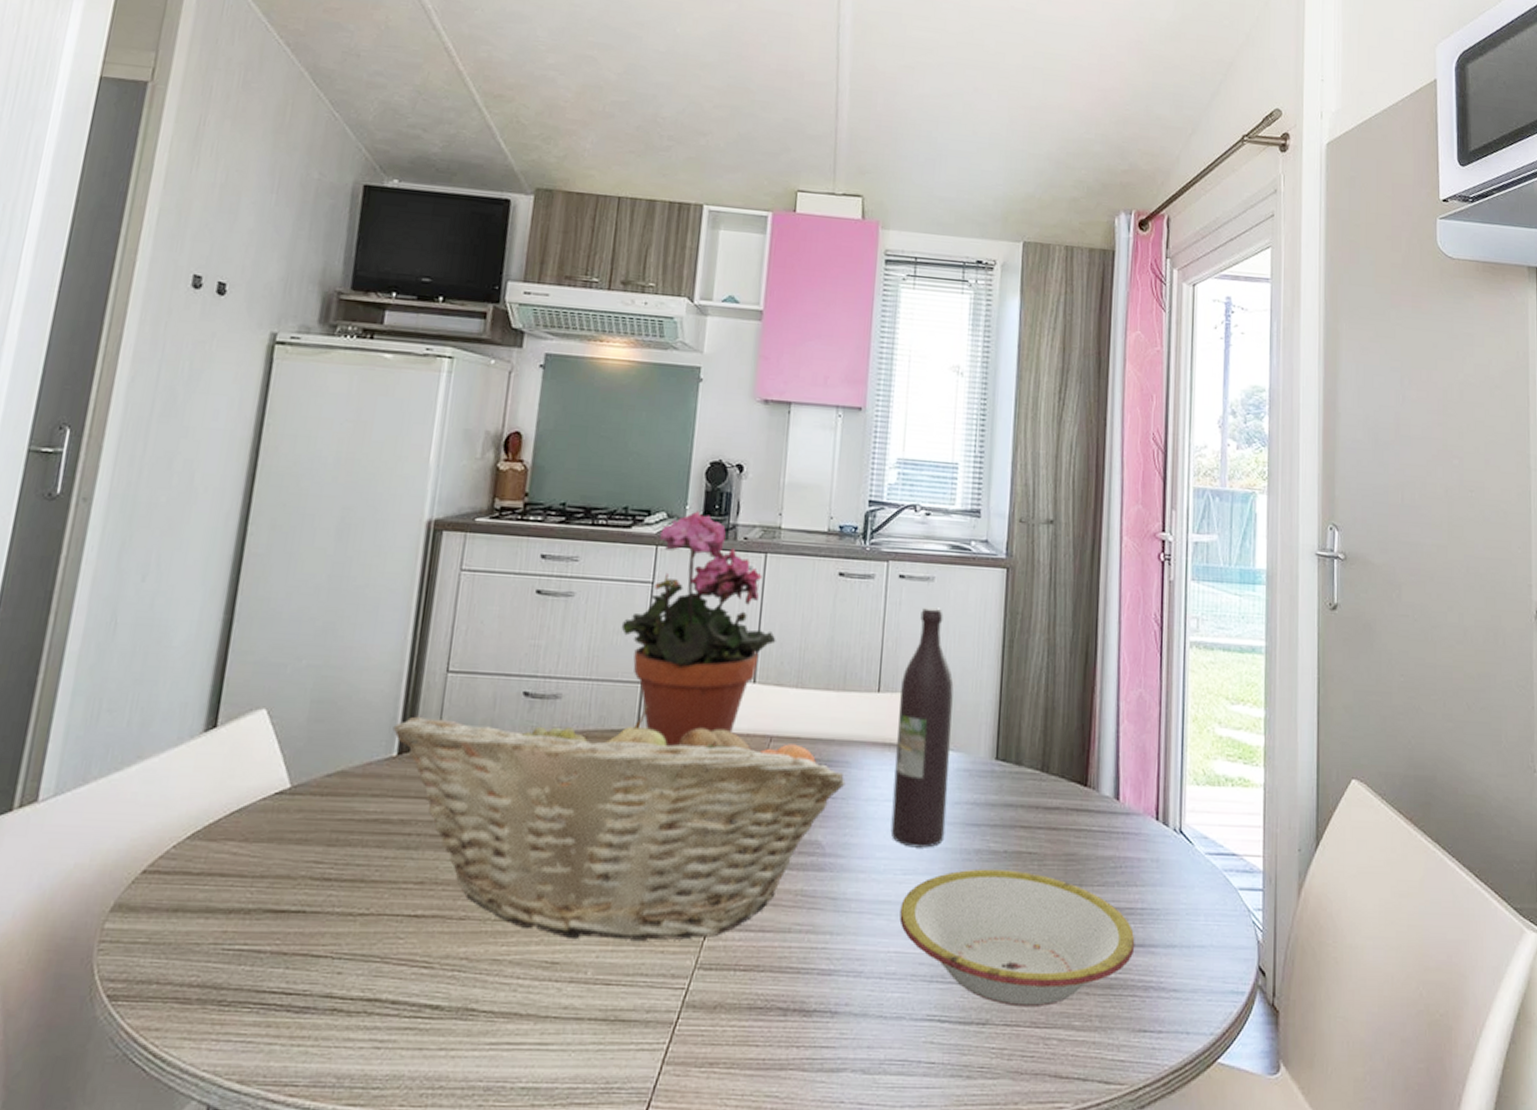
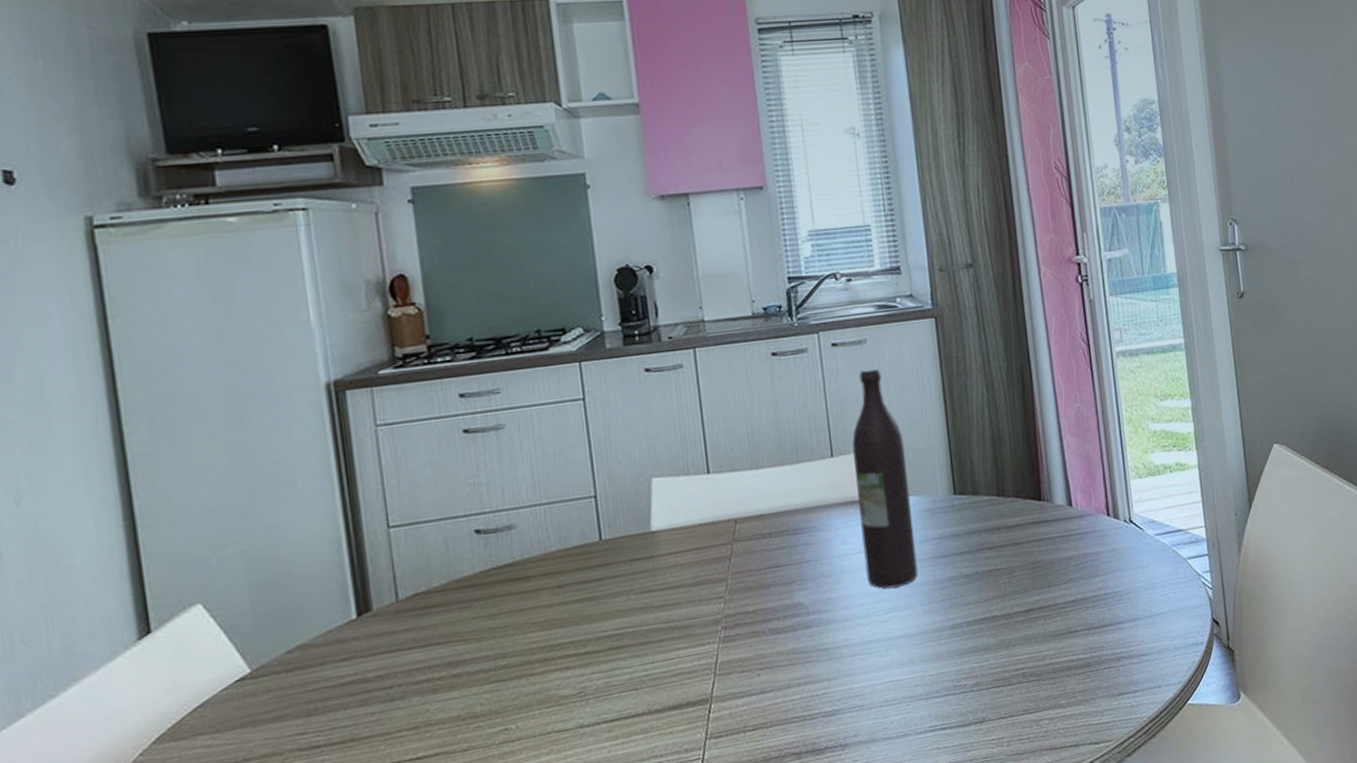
fruit basket: present [392,703,846,941] -> none [345,514,816,744]
potted plant: present [621,511,776,748] -> none [560,320,722,551]
bowl: present [899,869,1135,1008] -> none [888,585,1105,703]

